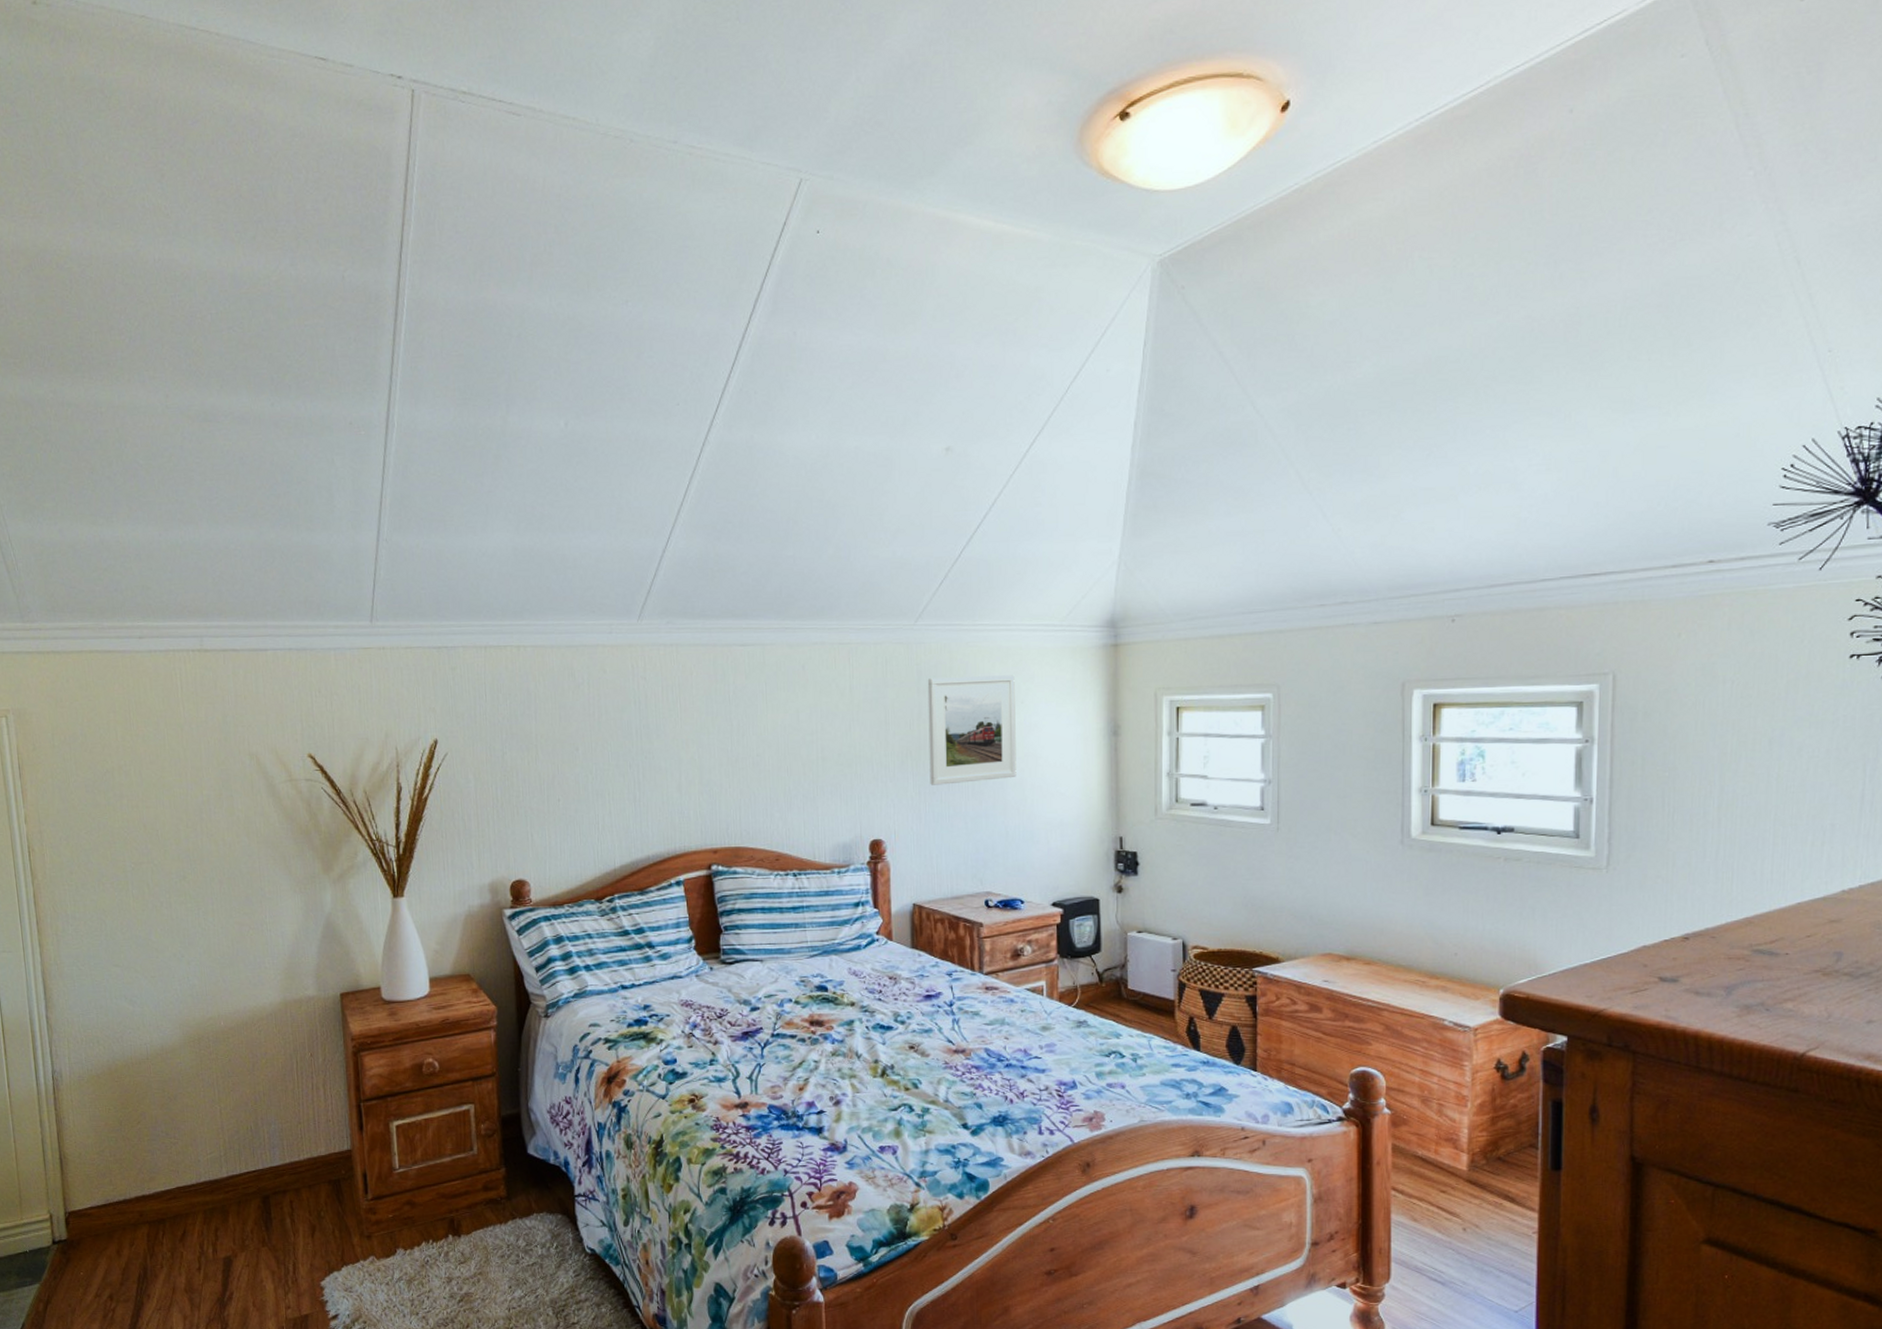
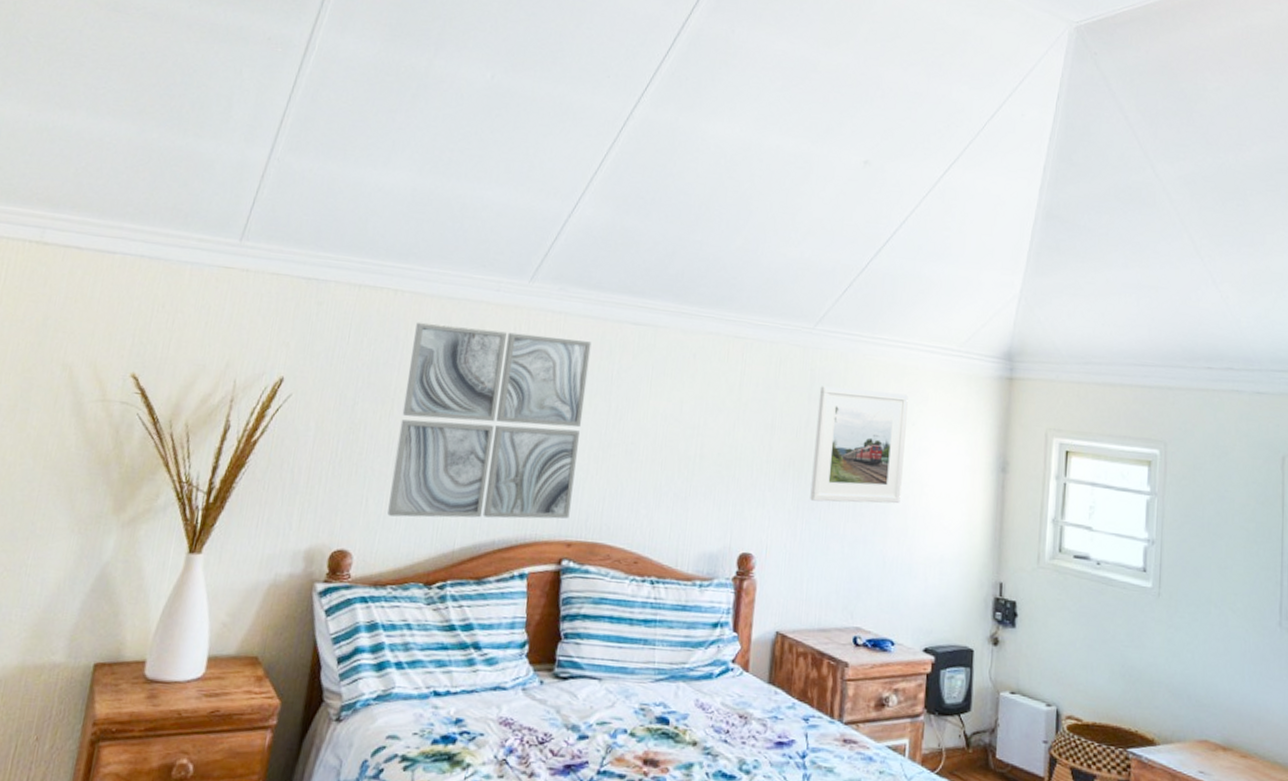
wall art: none [543,668,711,846] -> present [387,322,592,519]

